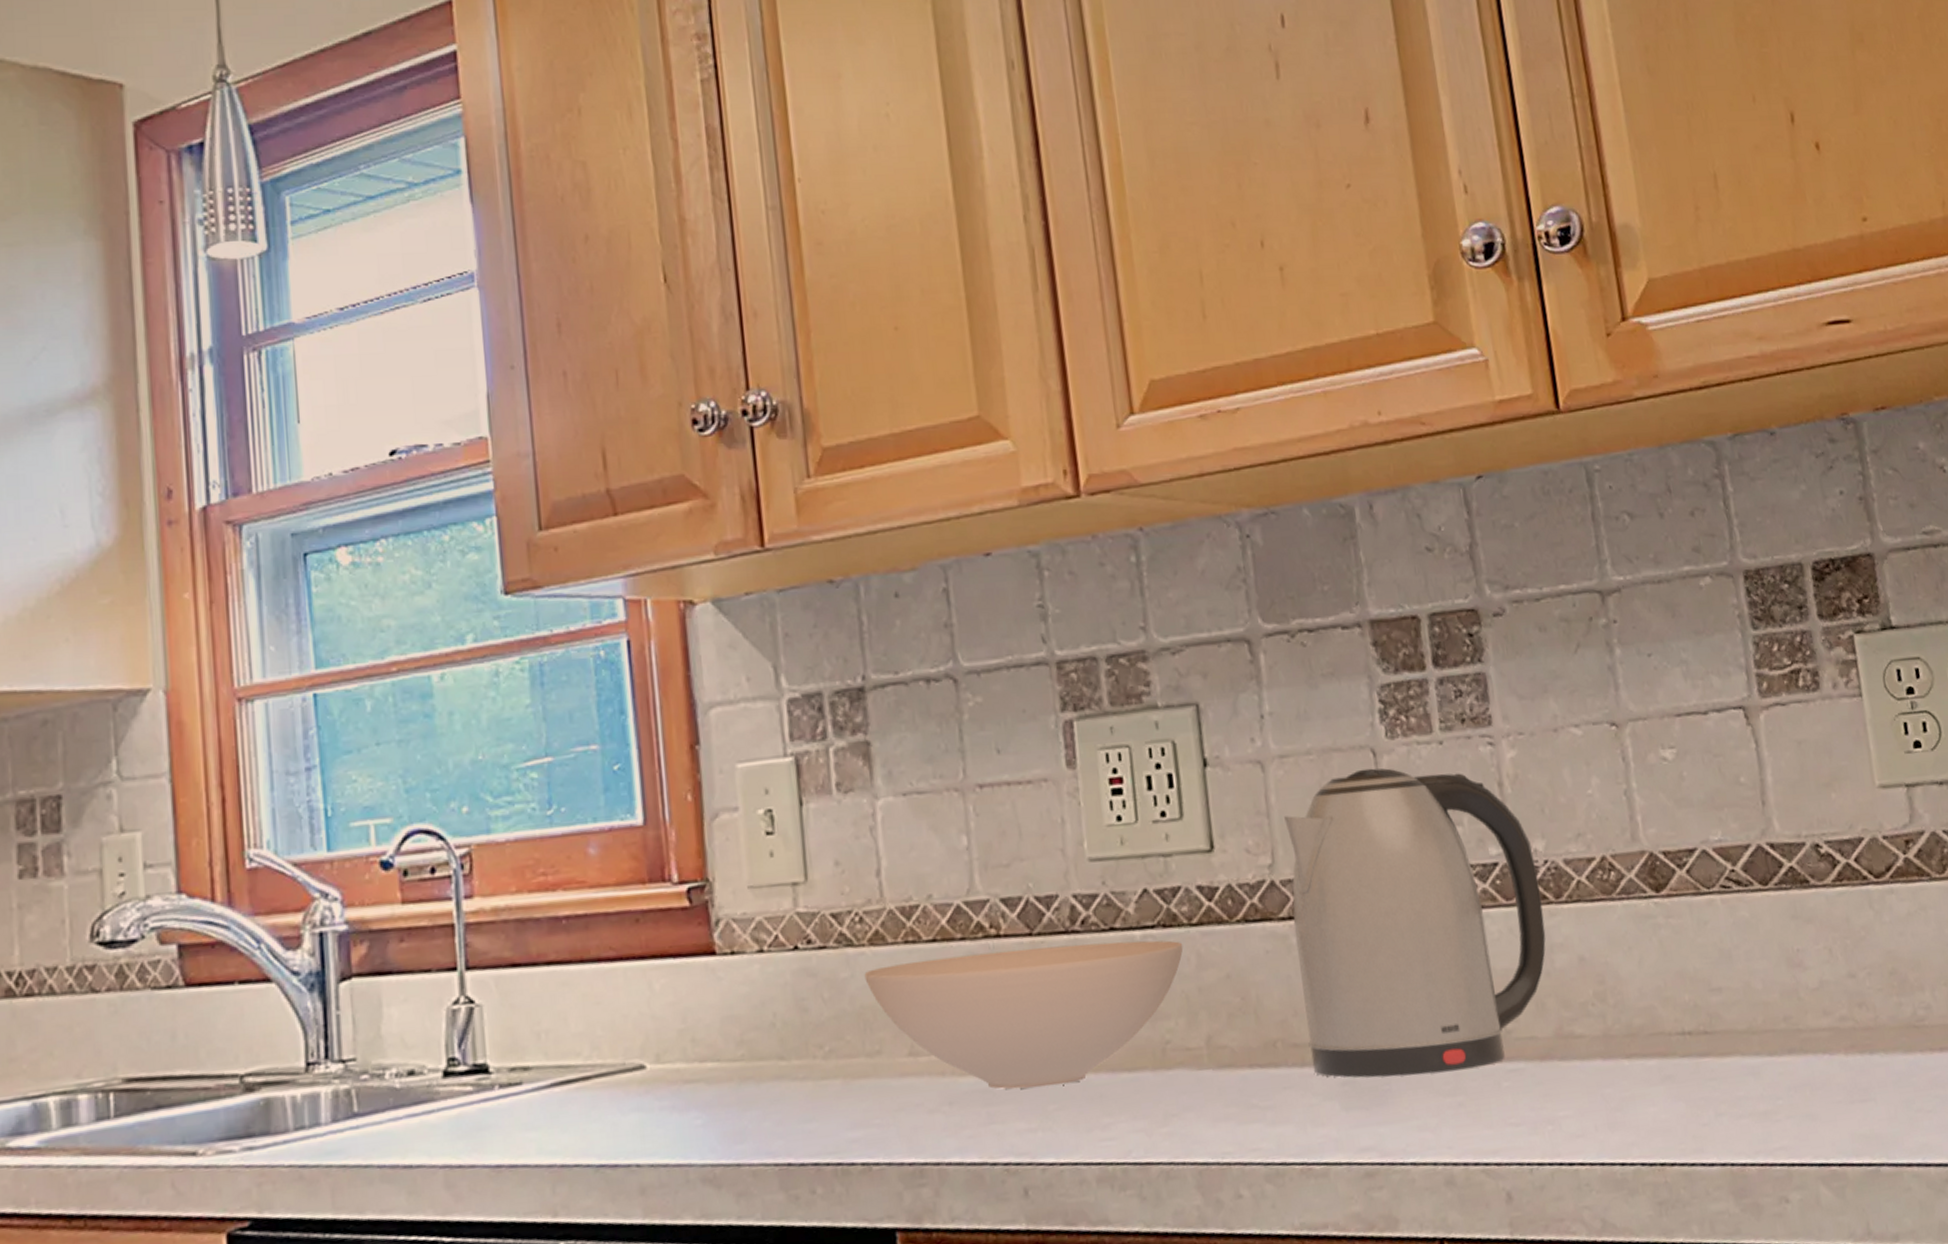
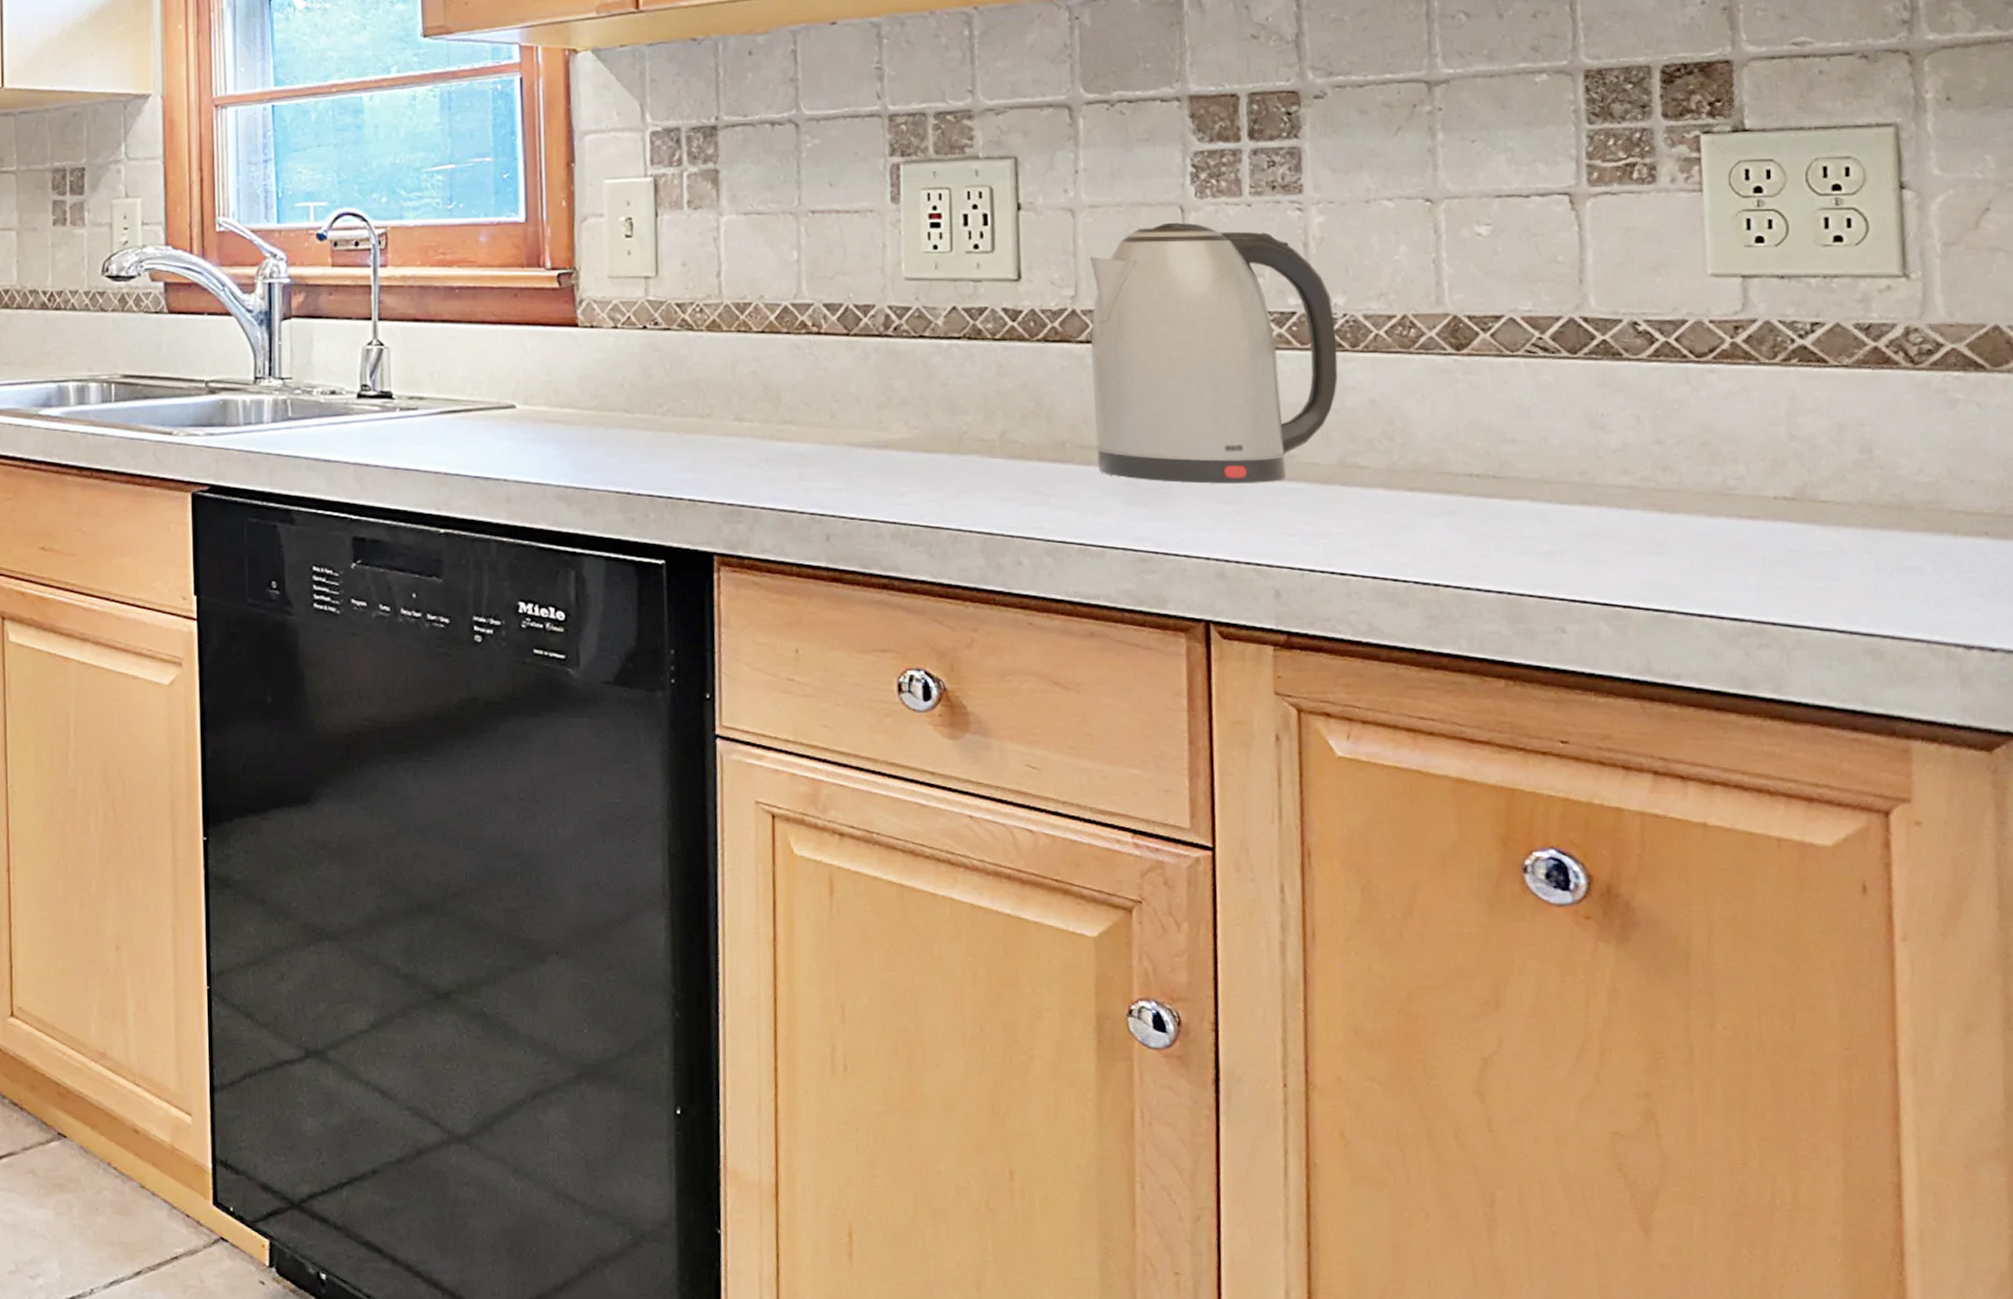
bowl: present [864,940,1184,1090] -> none [701,345,986,457]

